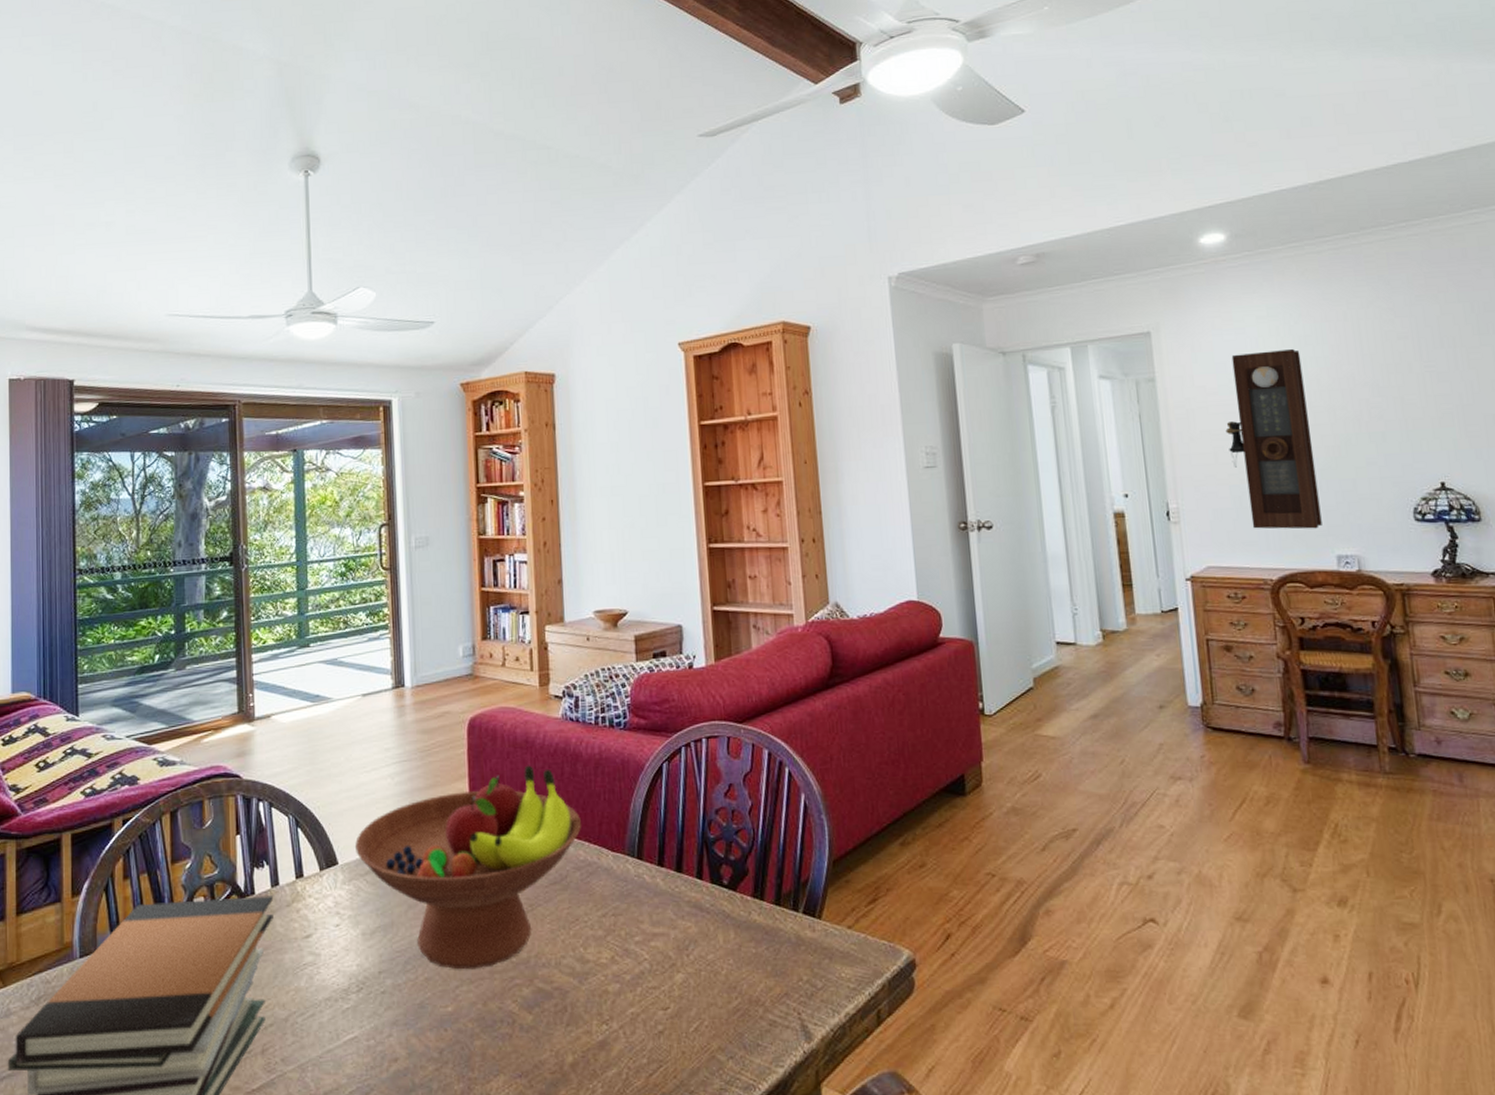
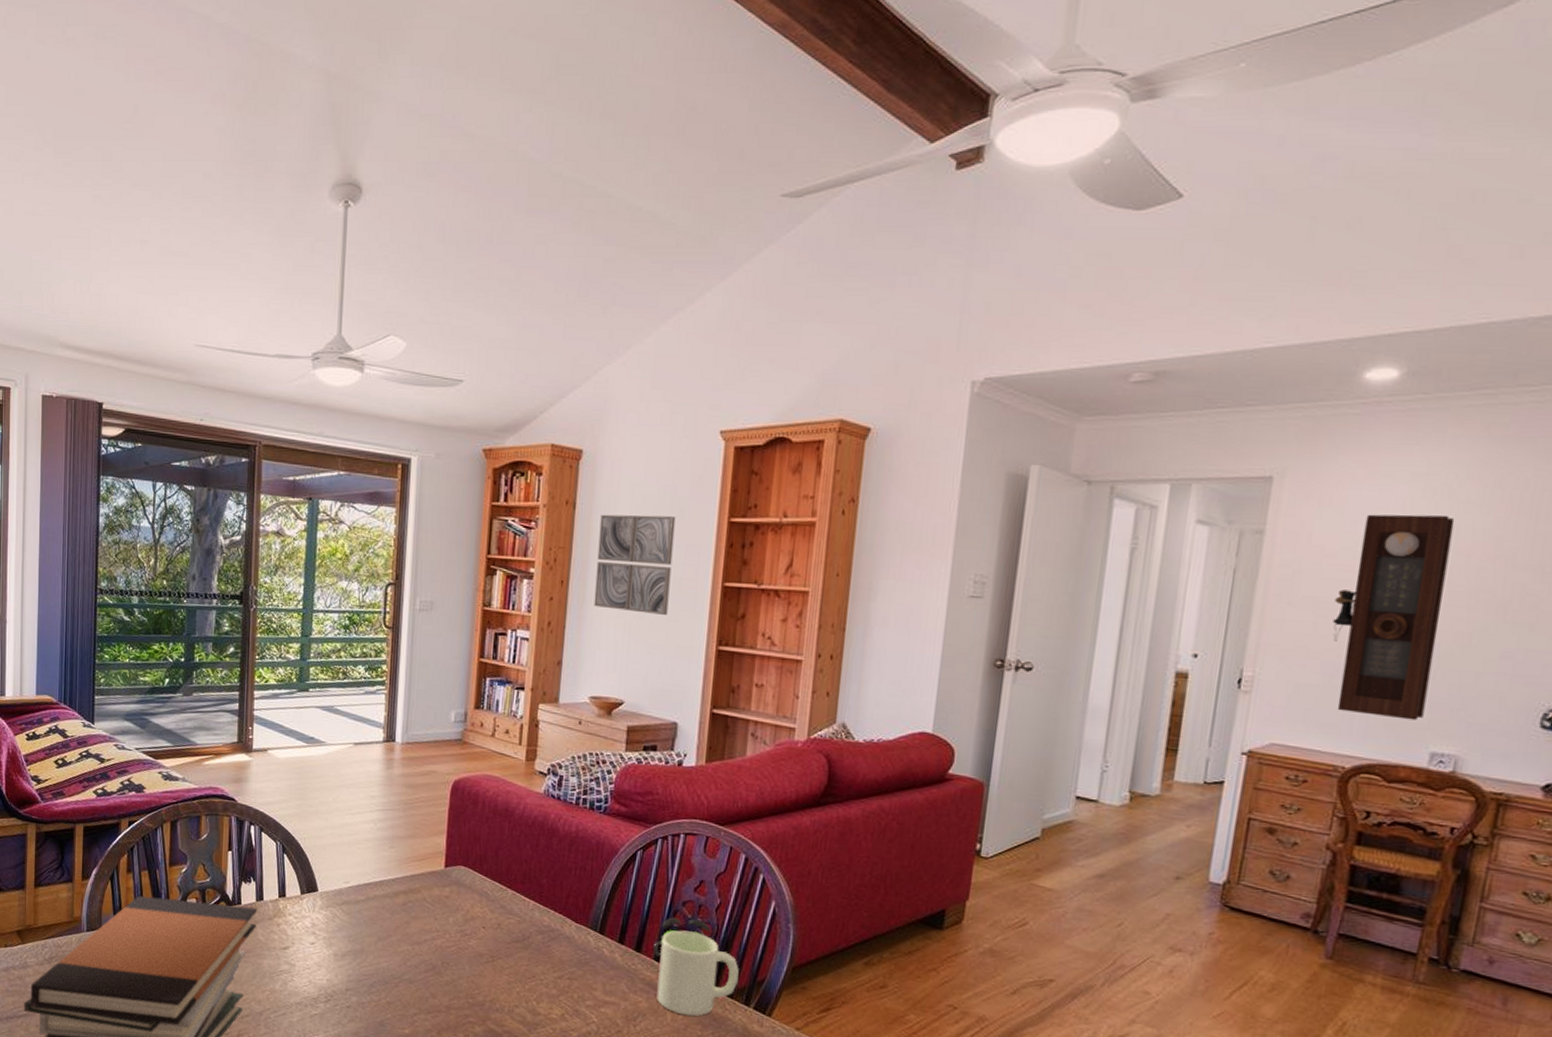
fruit bowl: present [355,765,581,970] -> none [335,832,549,1003]
wall art: none [580,426,656,522] -> present [593,514,676,615]
mug: none [694,825,783,934] -> present [654,917,739,1017]

